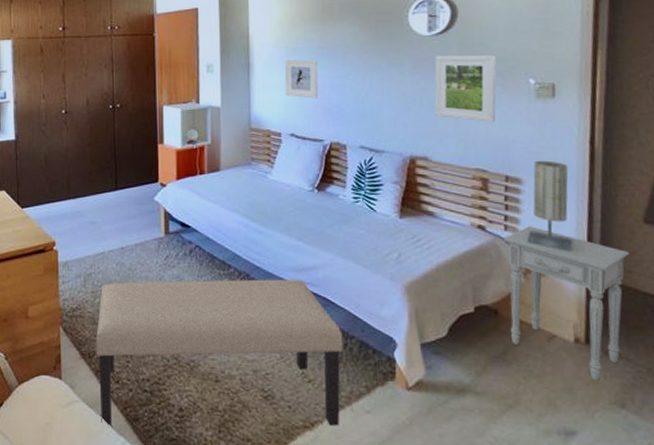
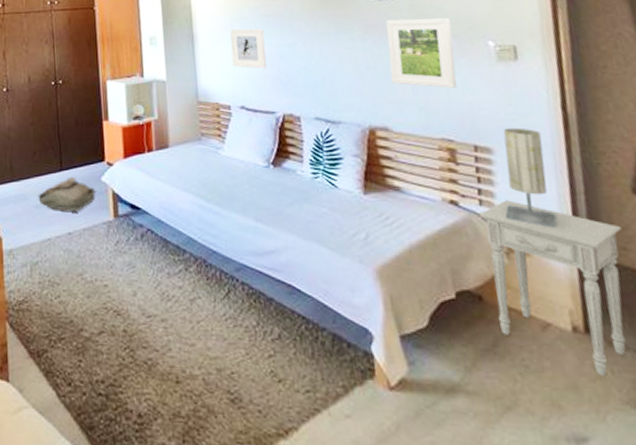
bag: none [93,195,148,228] -> present [38,176,95,211]
bench: present [95,279,343,426] -> none [44,265,317,435]

